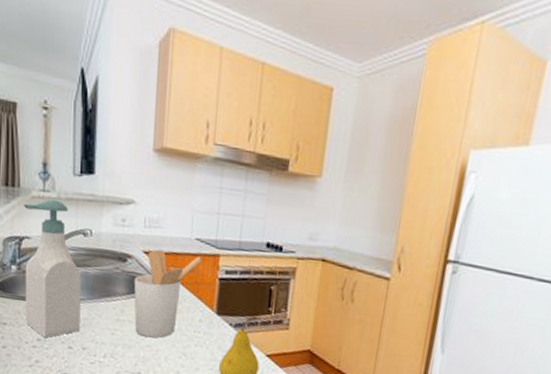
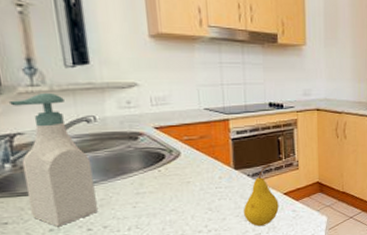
utensil holder: present [133,249,202,338] -> none [148,123,213,203]

